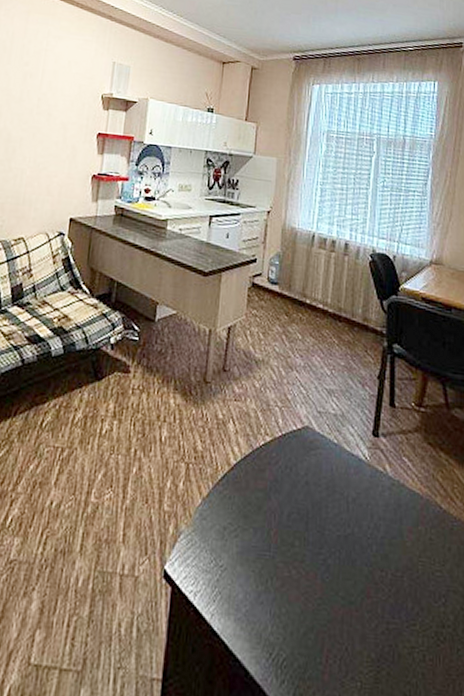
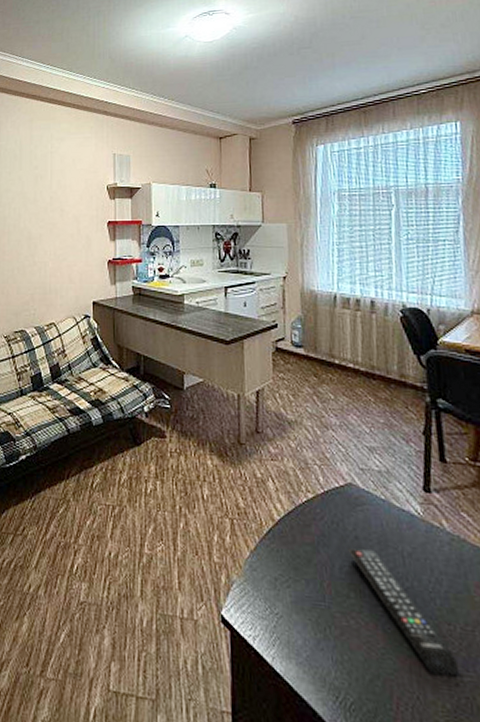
remote control: none [297,494,385,624] -> present [347,548,458,677]

